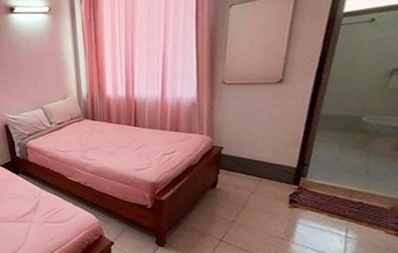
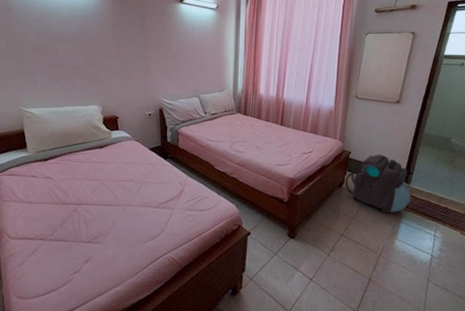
backpack: none [218,145,308,213] -> present [345,154,411,213]

